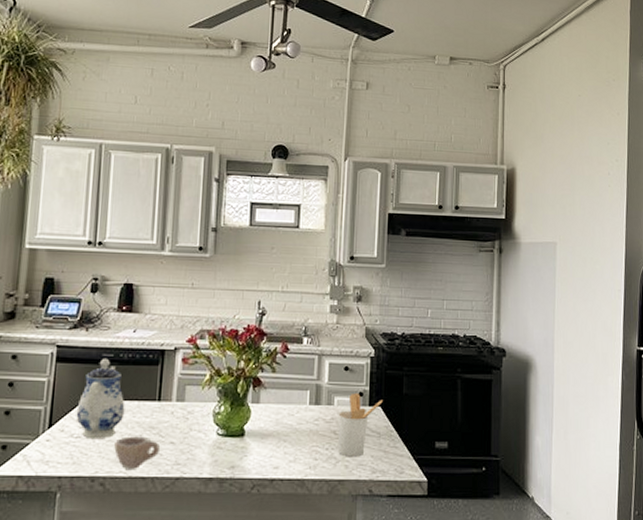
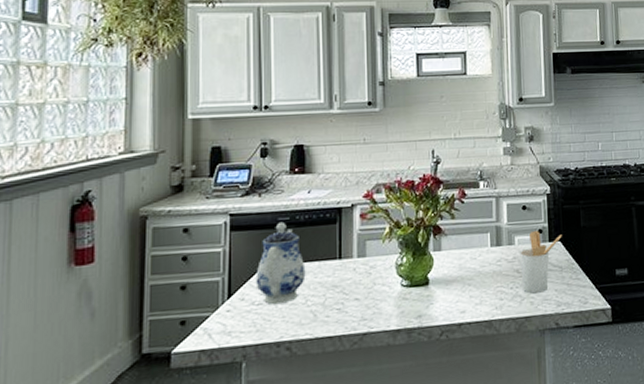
cup: present [114,436,159,469] -> none [298,295,344,331]

